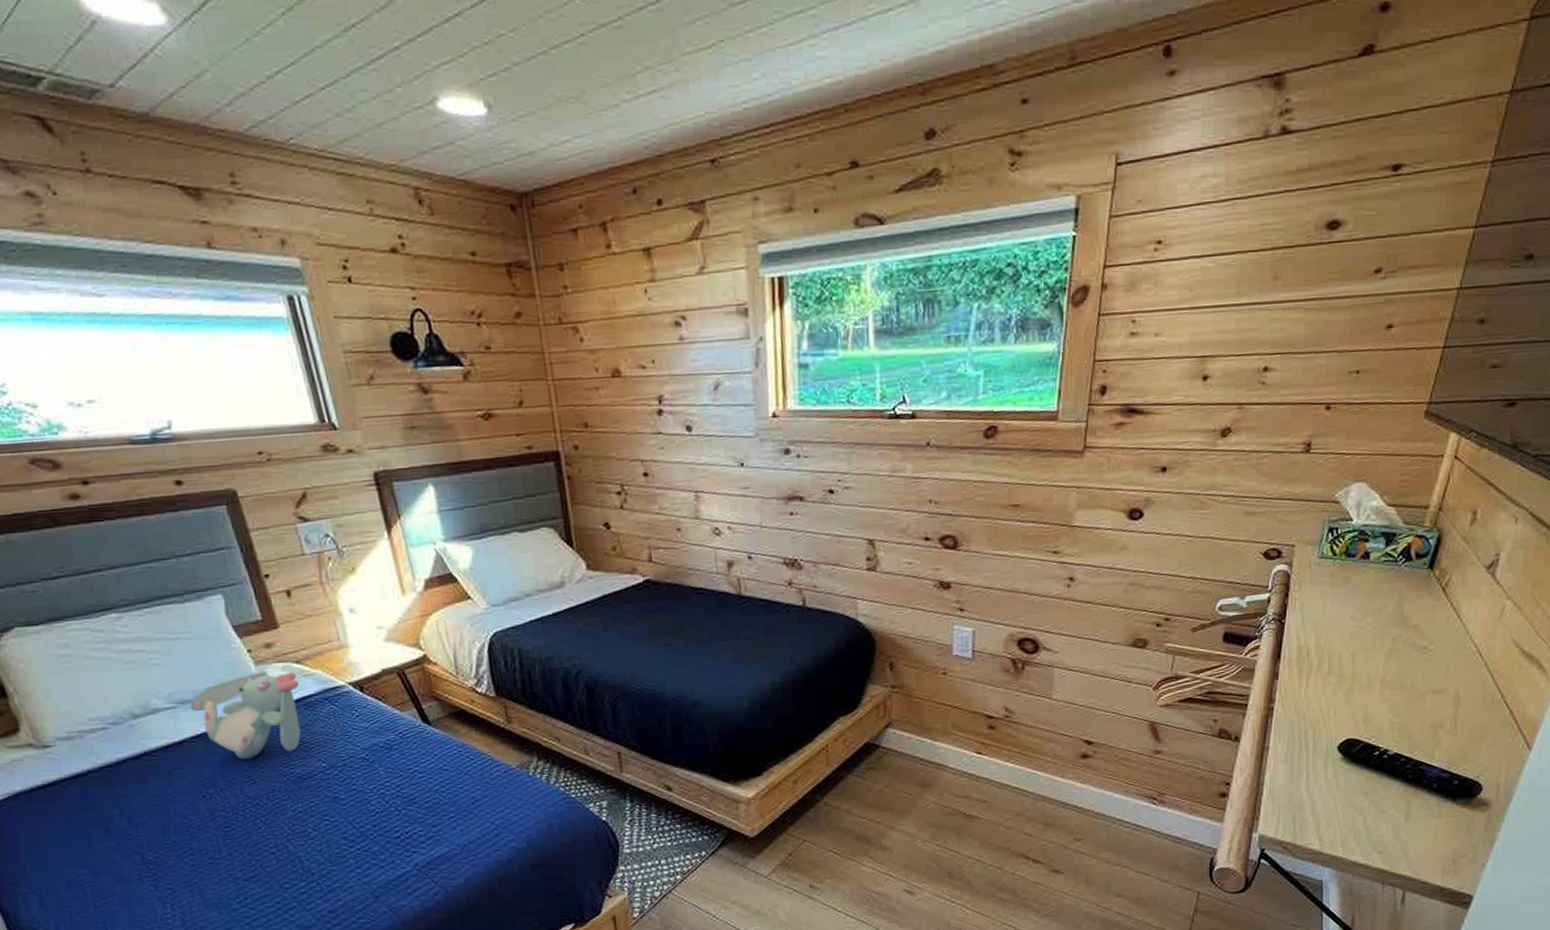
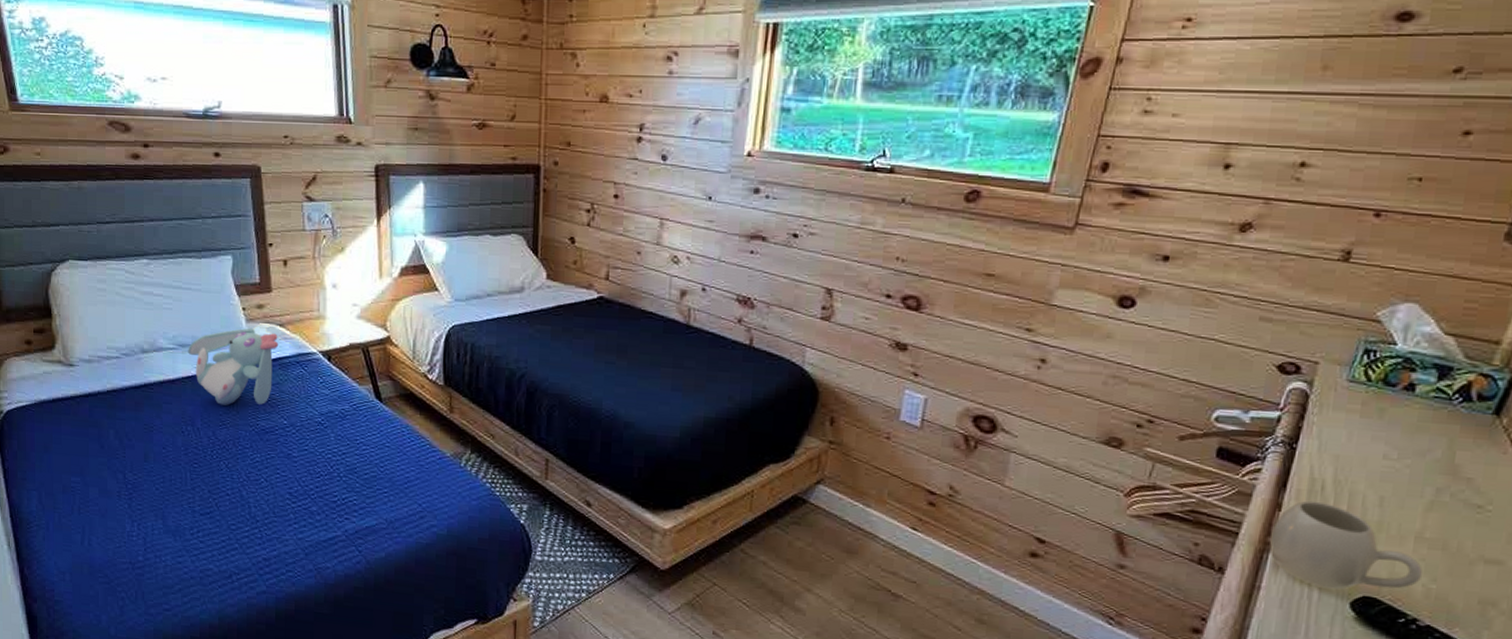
mug: none [1272,665,1389,739] -> present [1269,500,1424,591]

